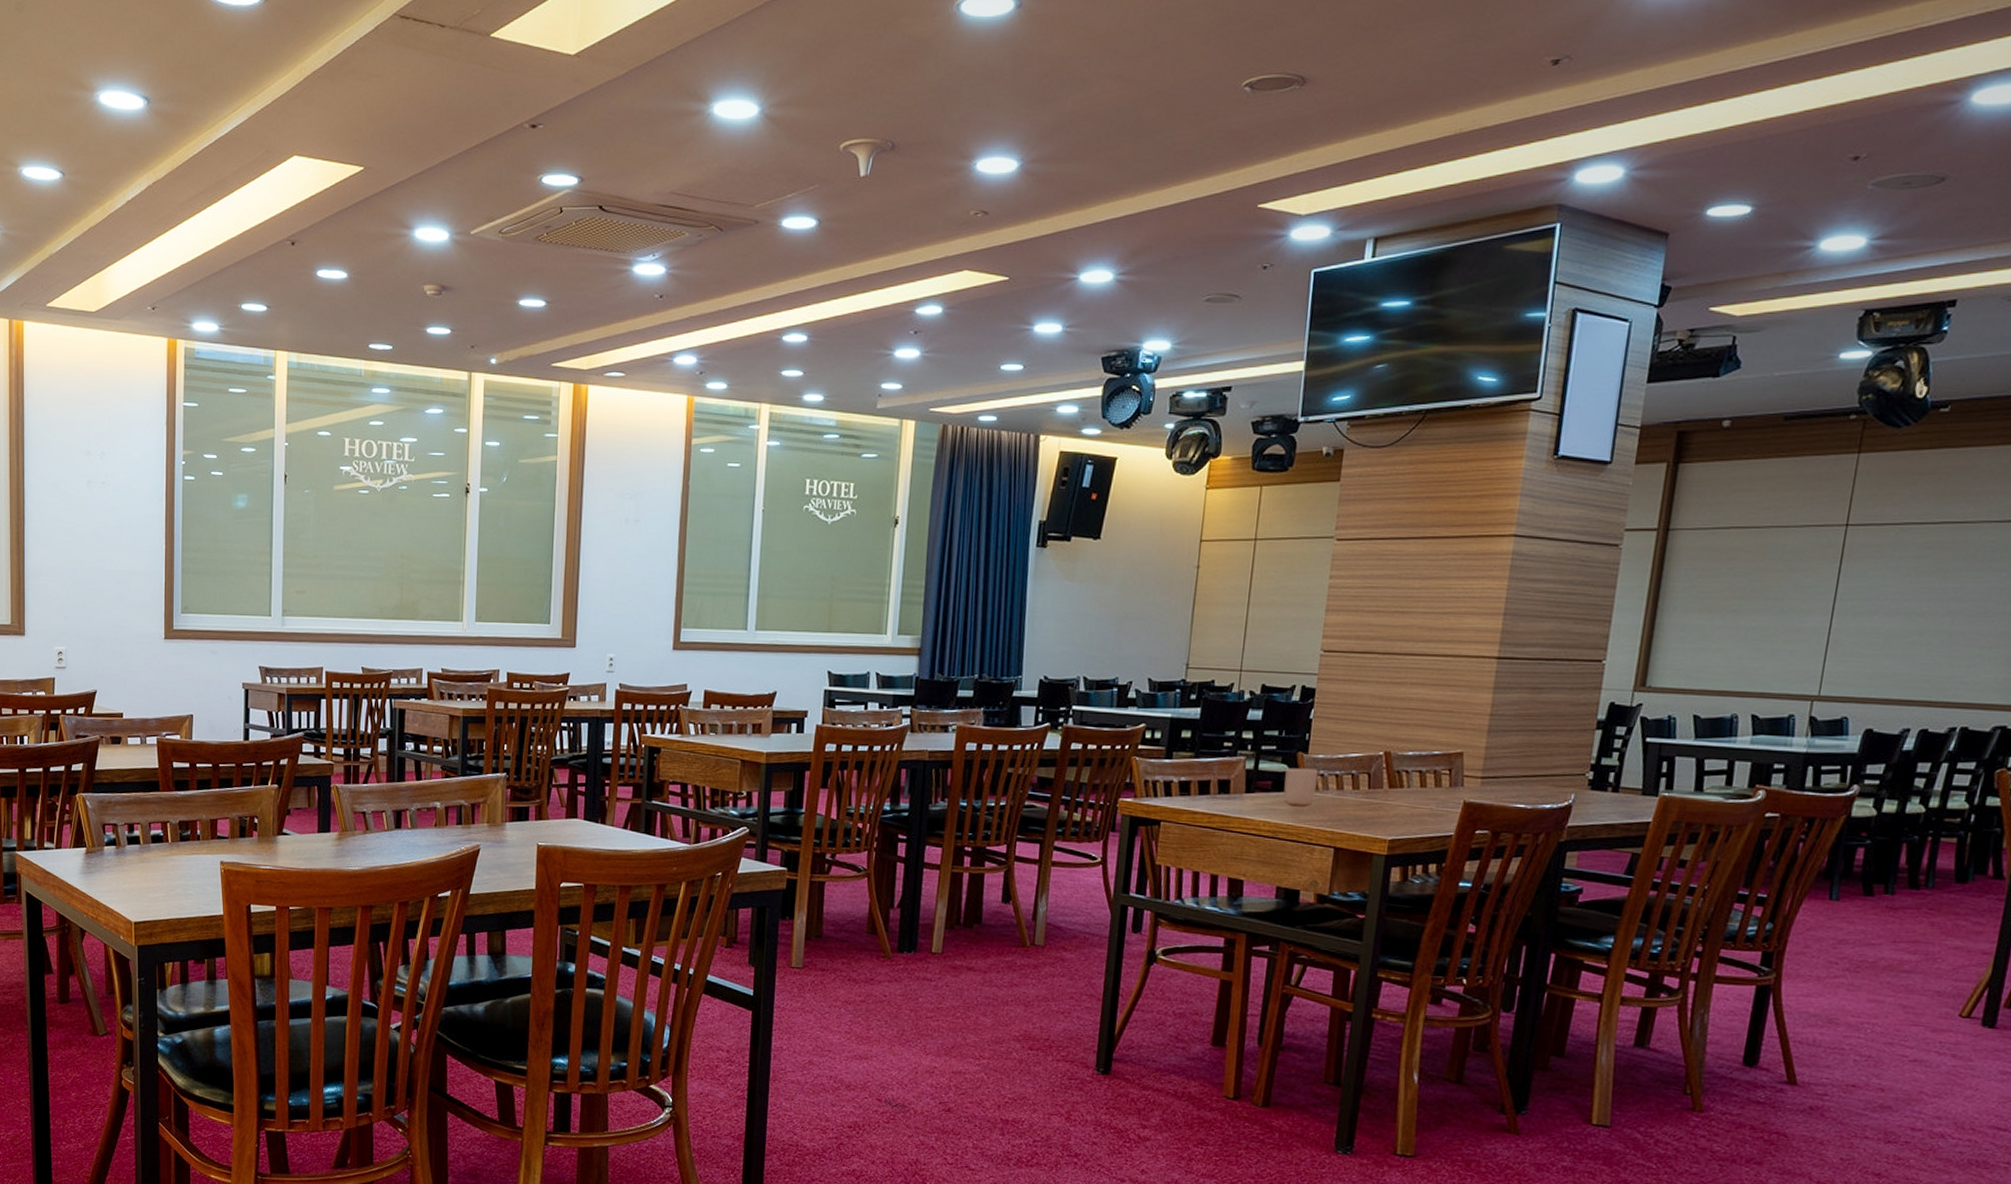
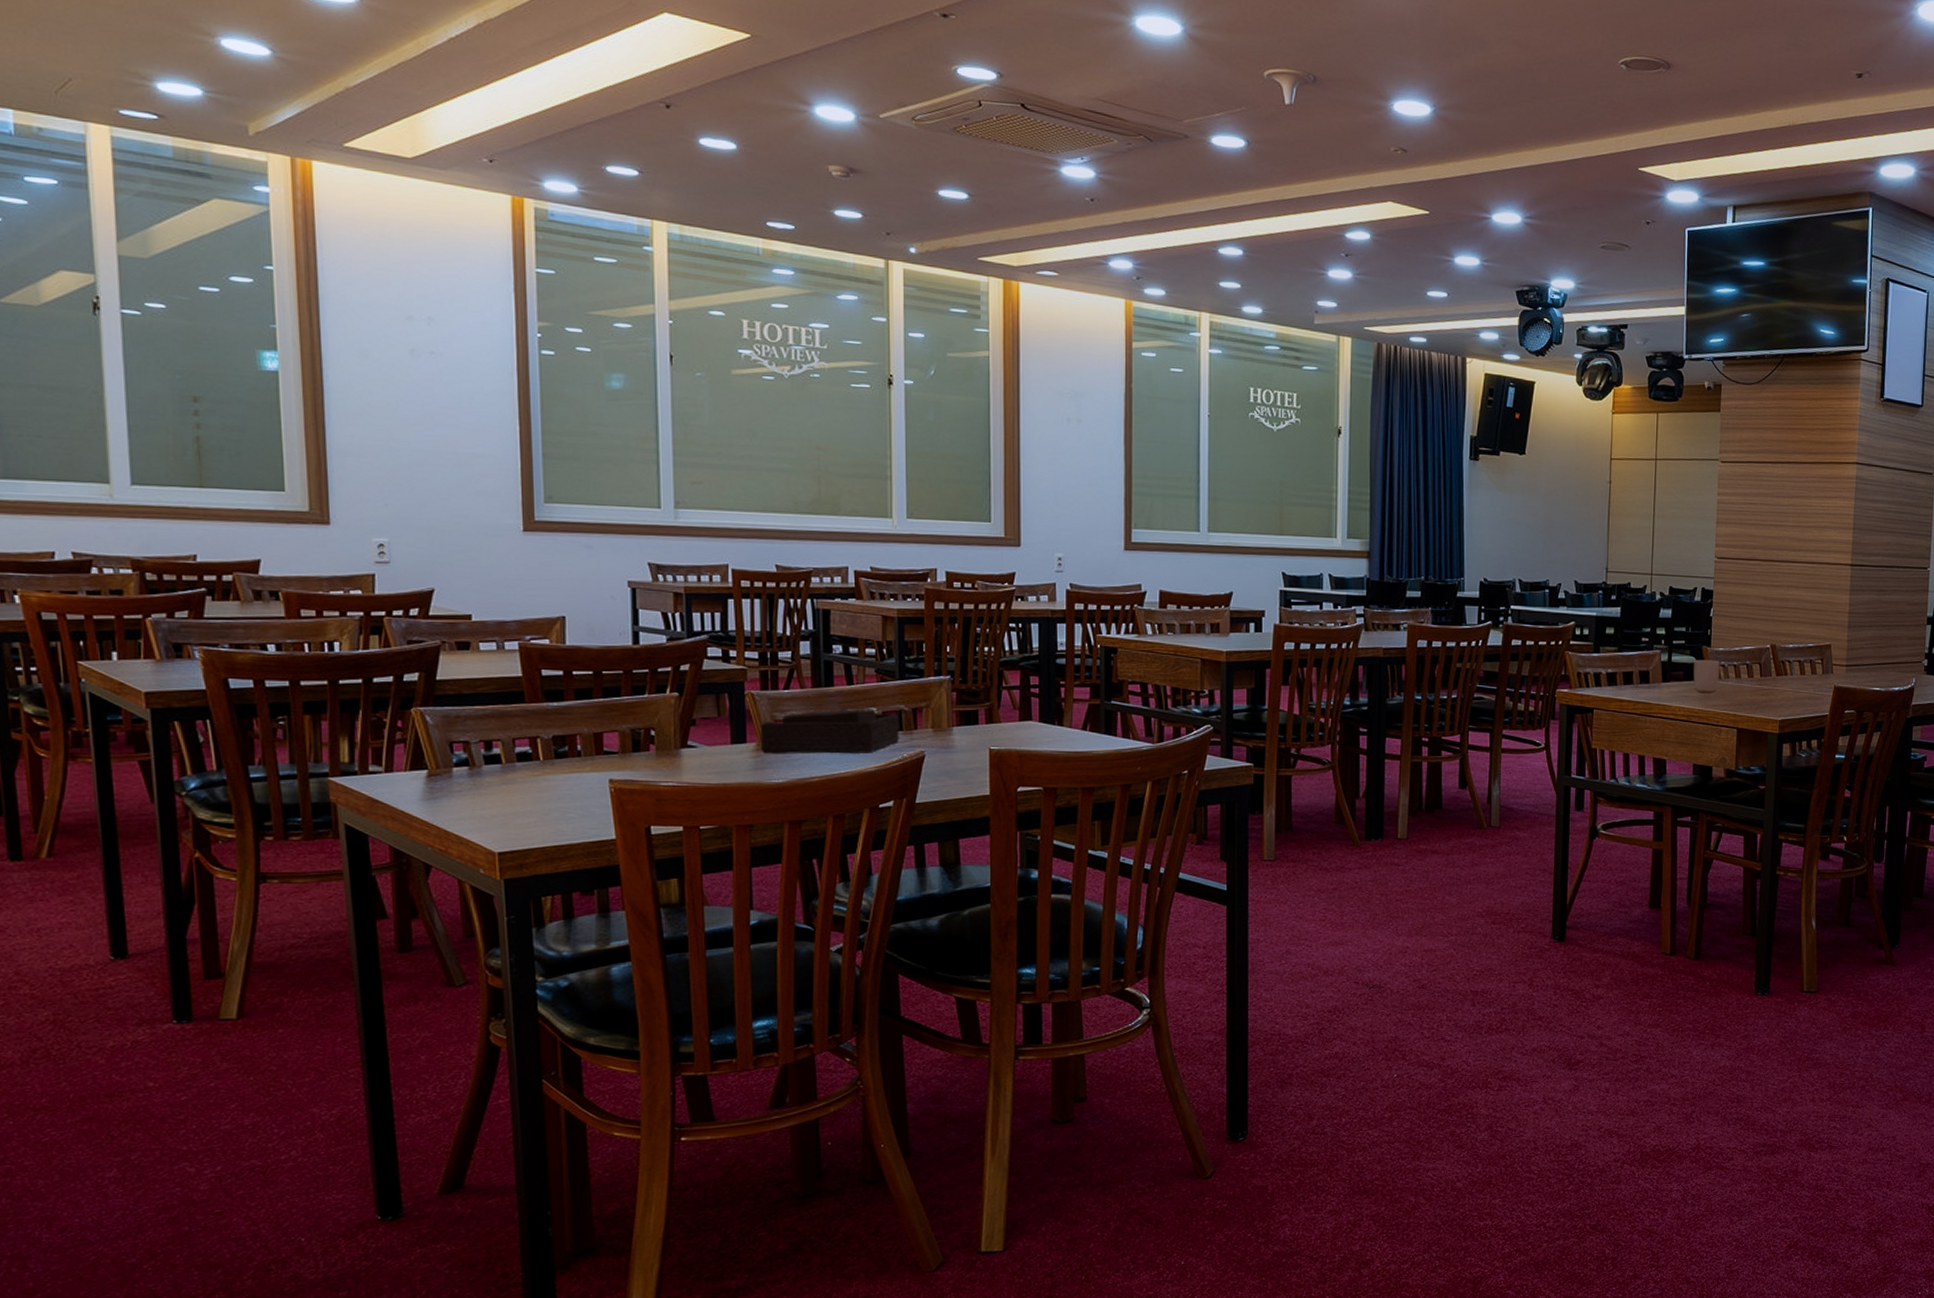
napkin holder: none [341,803,459,845] -> present [760,709,899,755]

